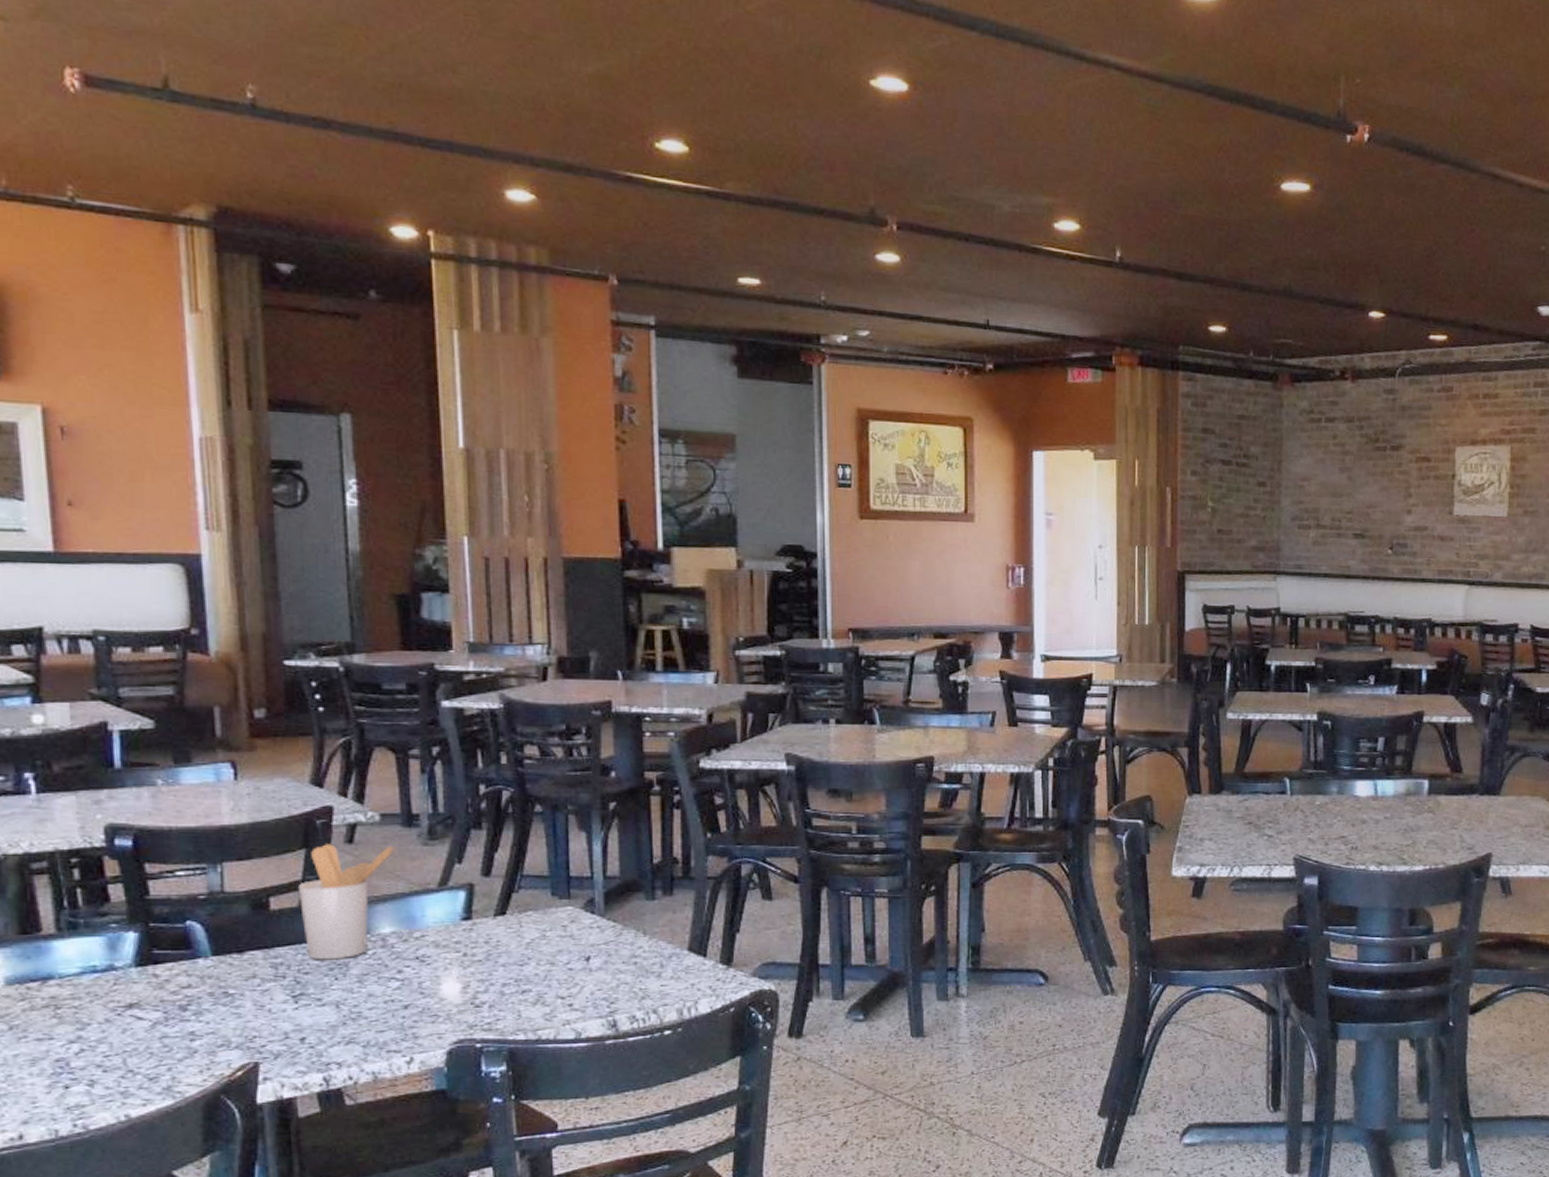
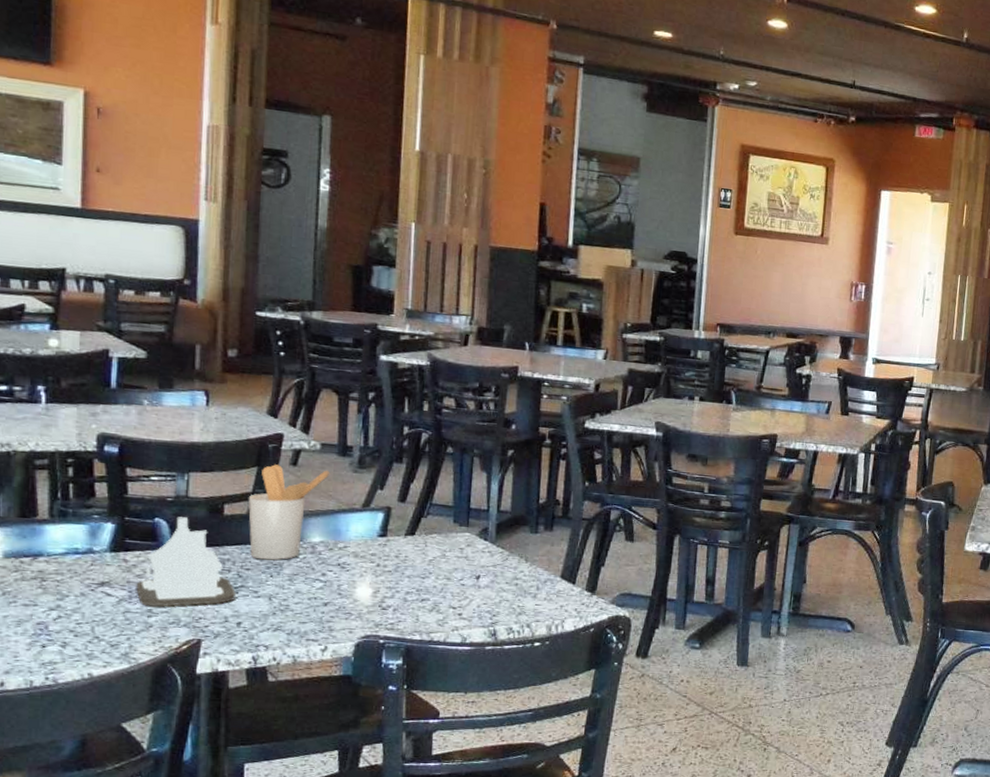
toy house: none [172,917,295,1028] -> present [136,517,236,607]

